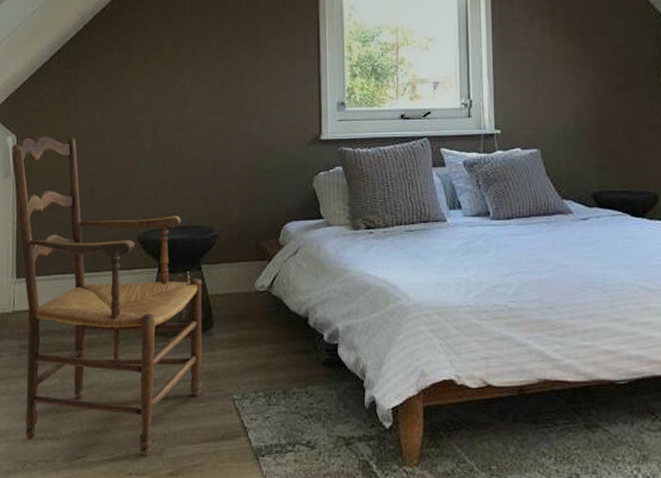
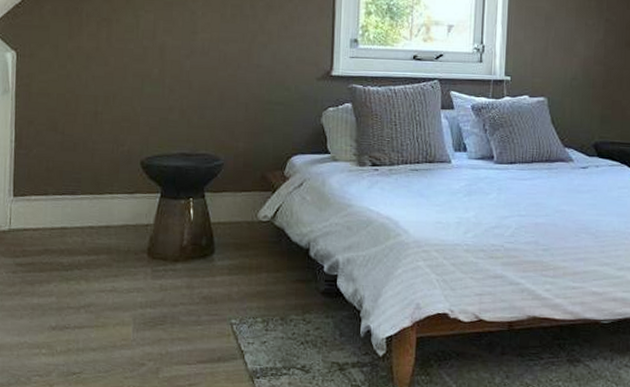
armchair: present [11,136,202,457] -> none [10,54,205,375]

